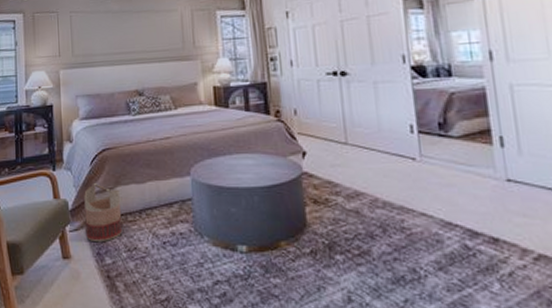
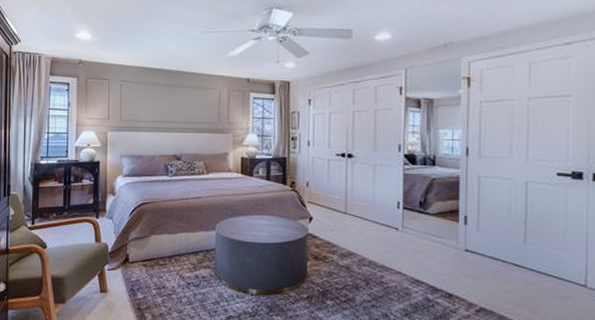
basket: present [84,183,123,241] -> none [122,231,154,280]

